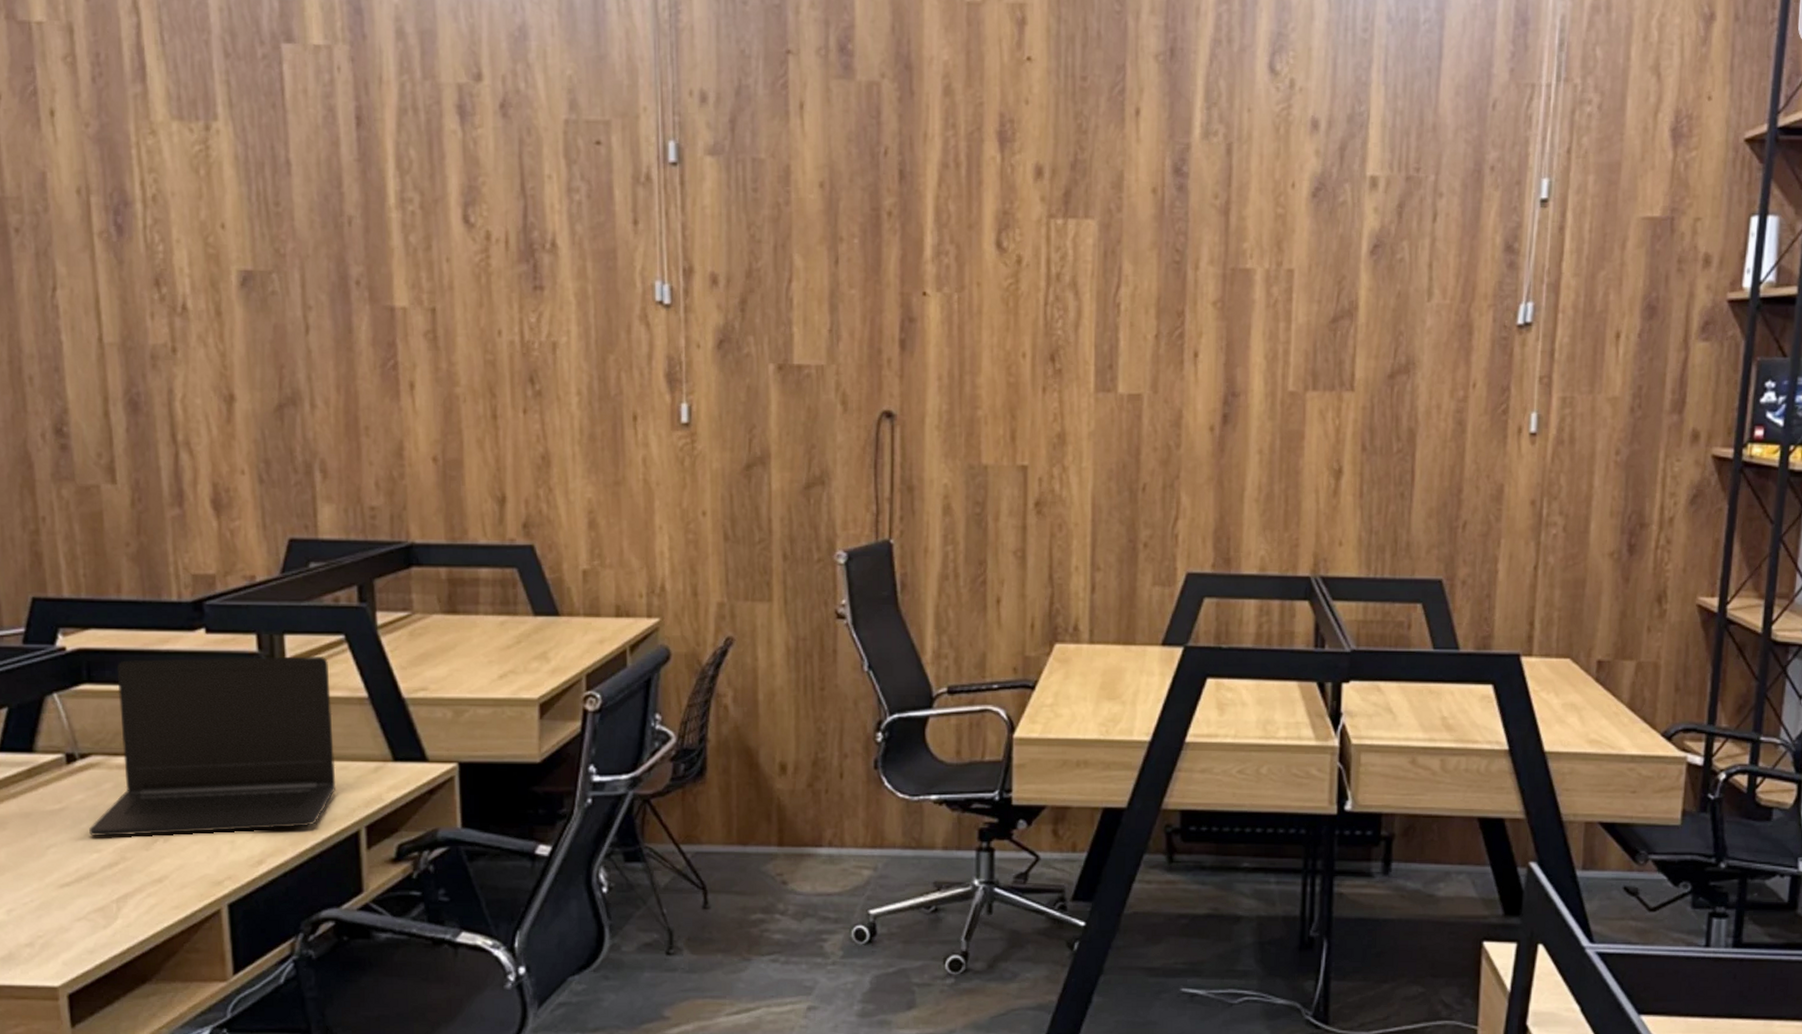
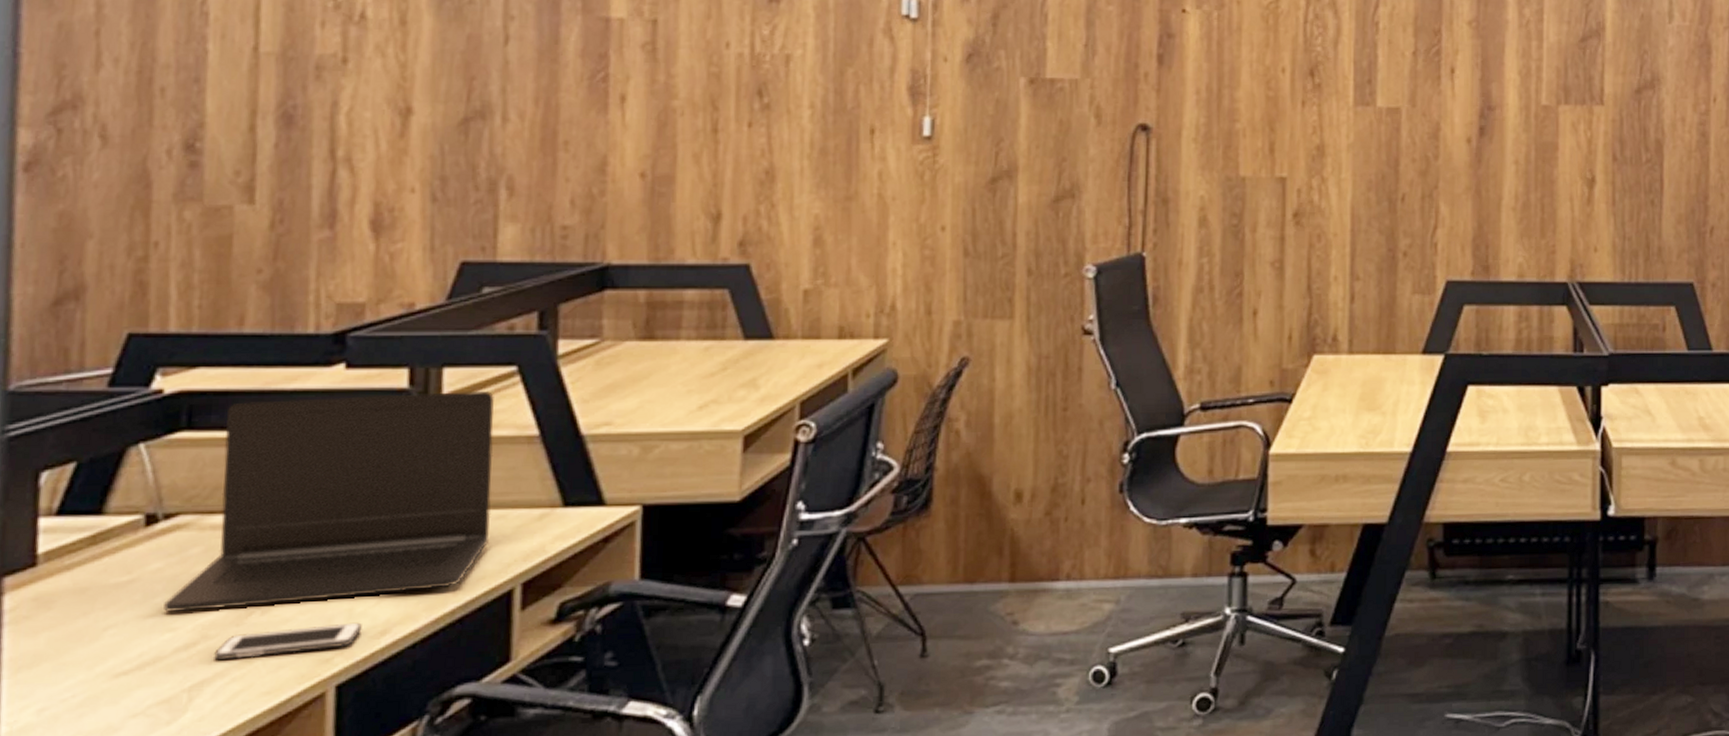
cell phone: none [131,852,244,878] -> present [213,622,363,660]

